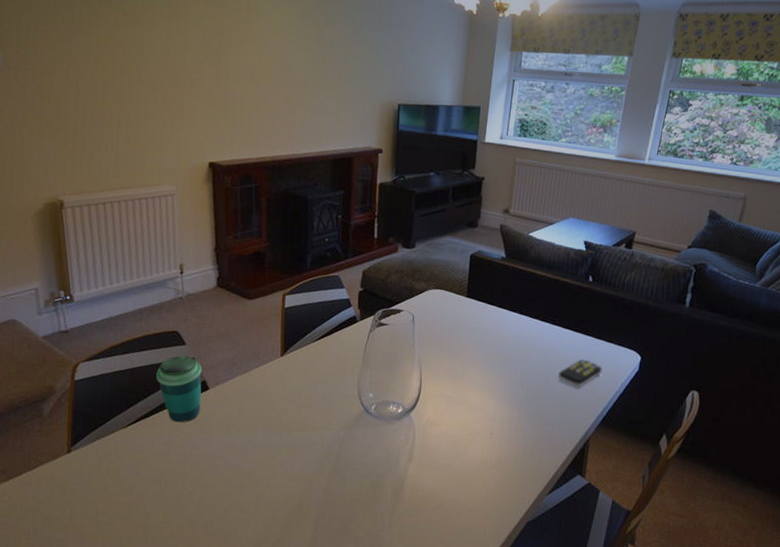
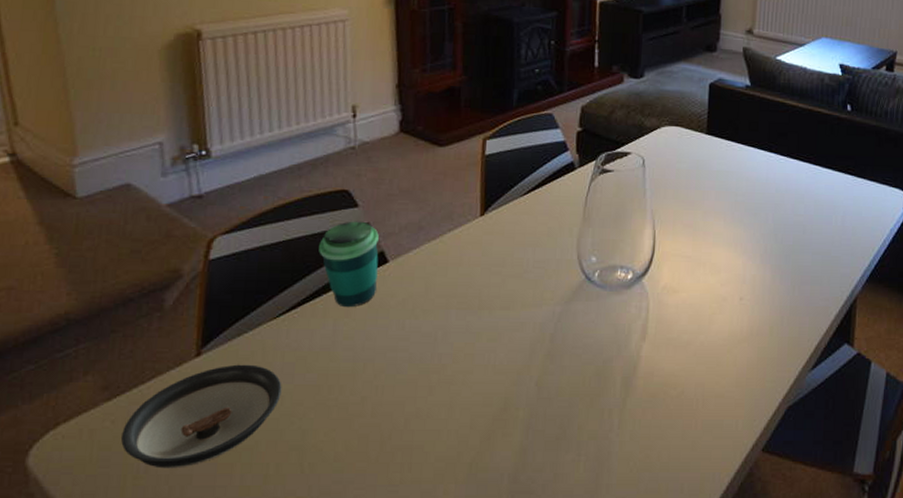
saucer: none [16,460,131,534] -> present [121,364,282,469]
remote control: present [558,359,602,388] -> none [817,203,867,237]

